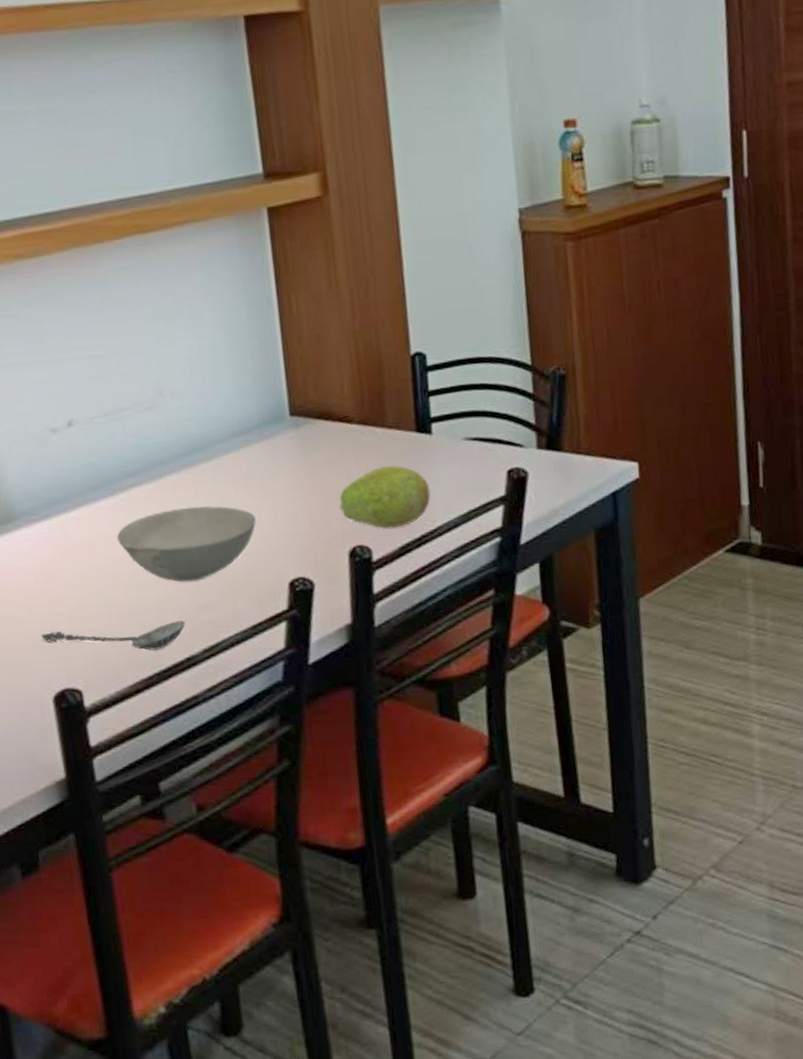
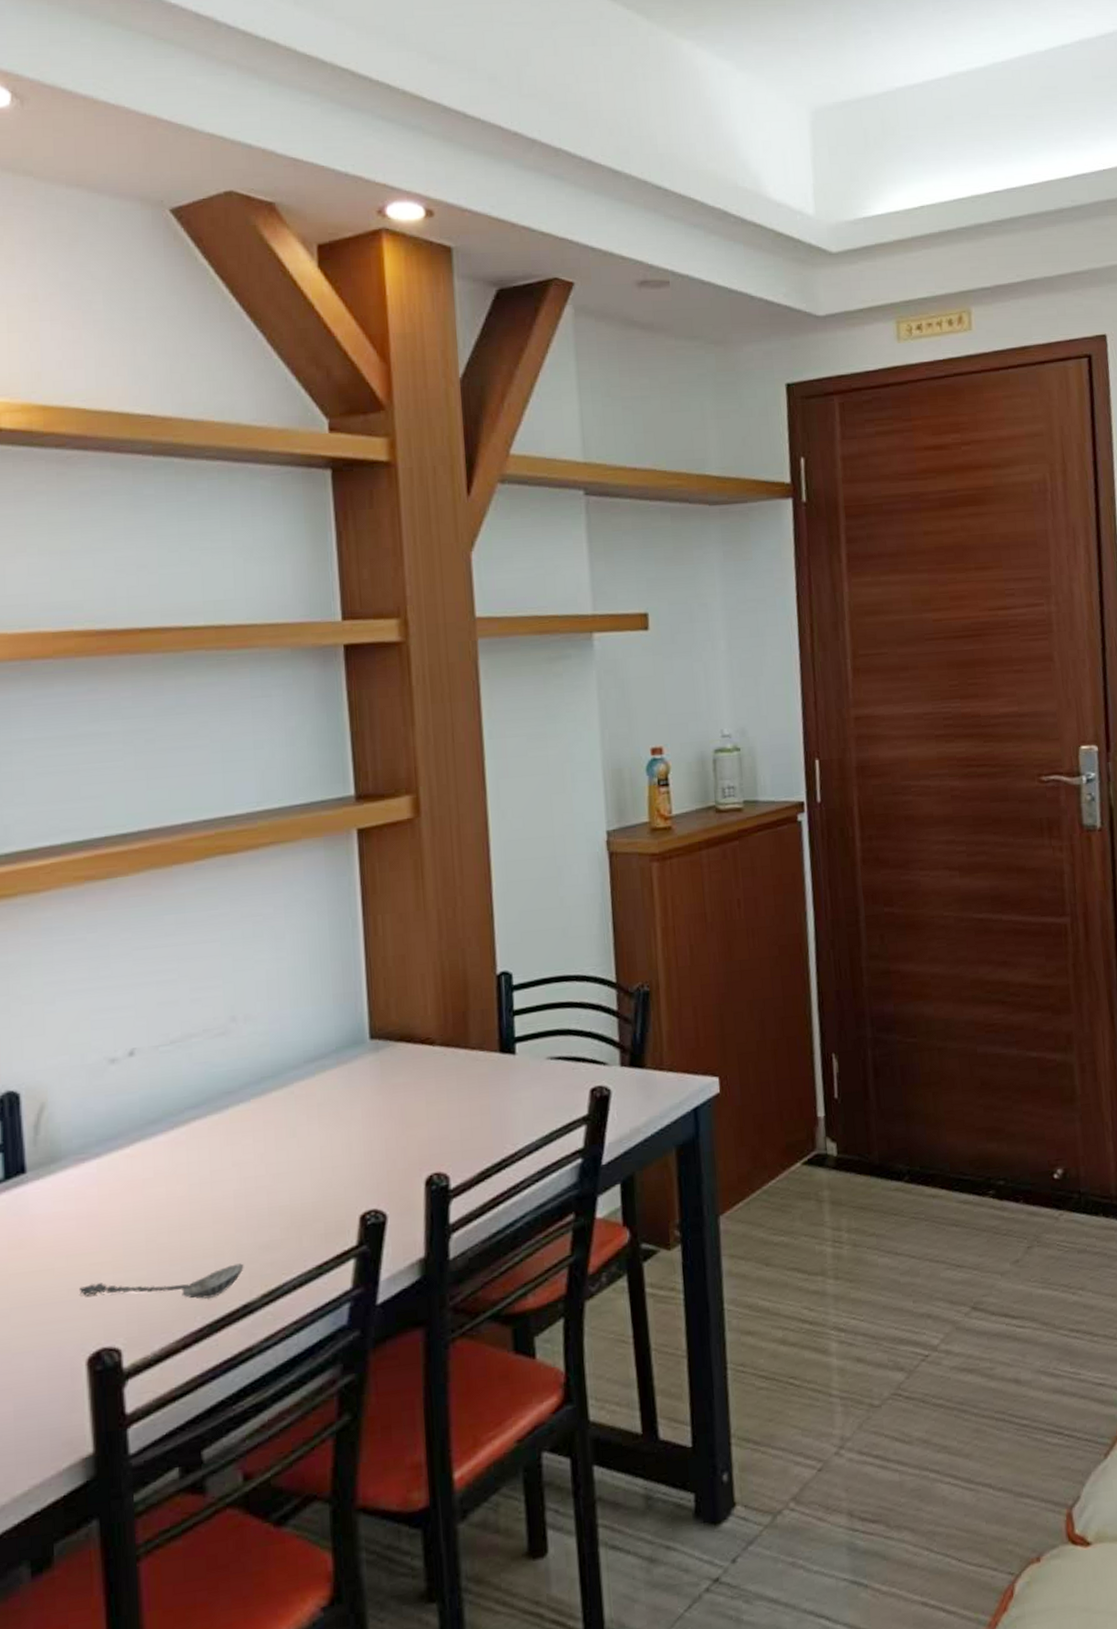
soup bowl: present [117,506,256,582] -> none [175,1136,328,1221]
fruit: present [339,465,431,528] -> none [417,1087,512,1154]

